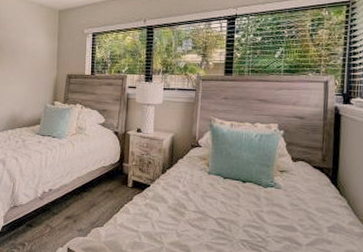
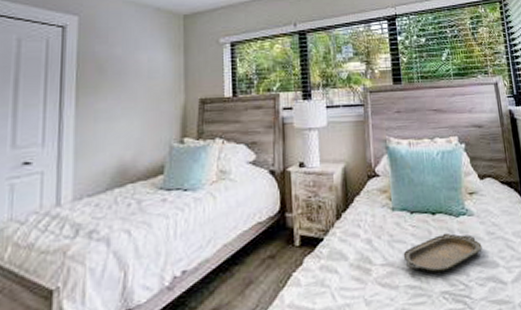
serving tray: none [212,198,284,226] -> present [403,232,482,273]

